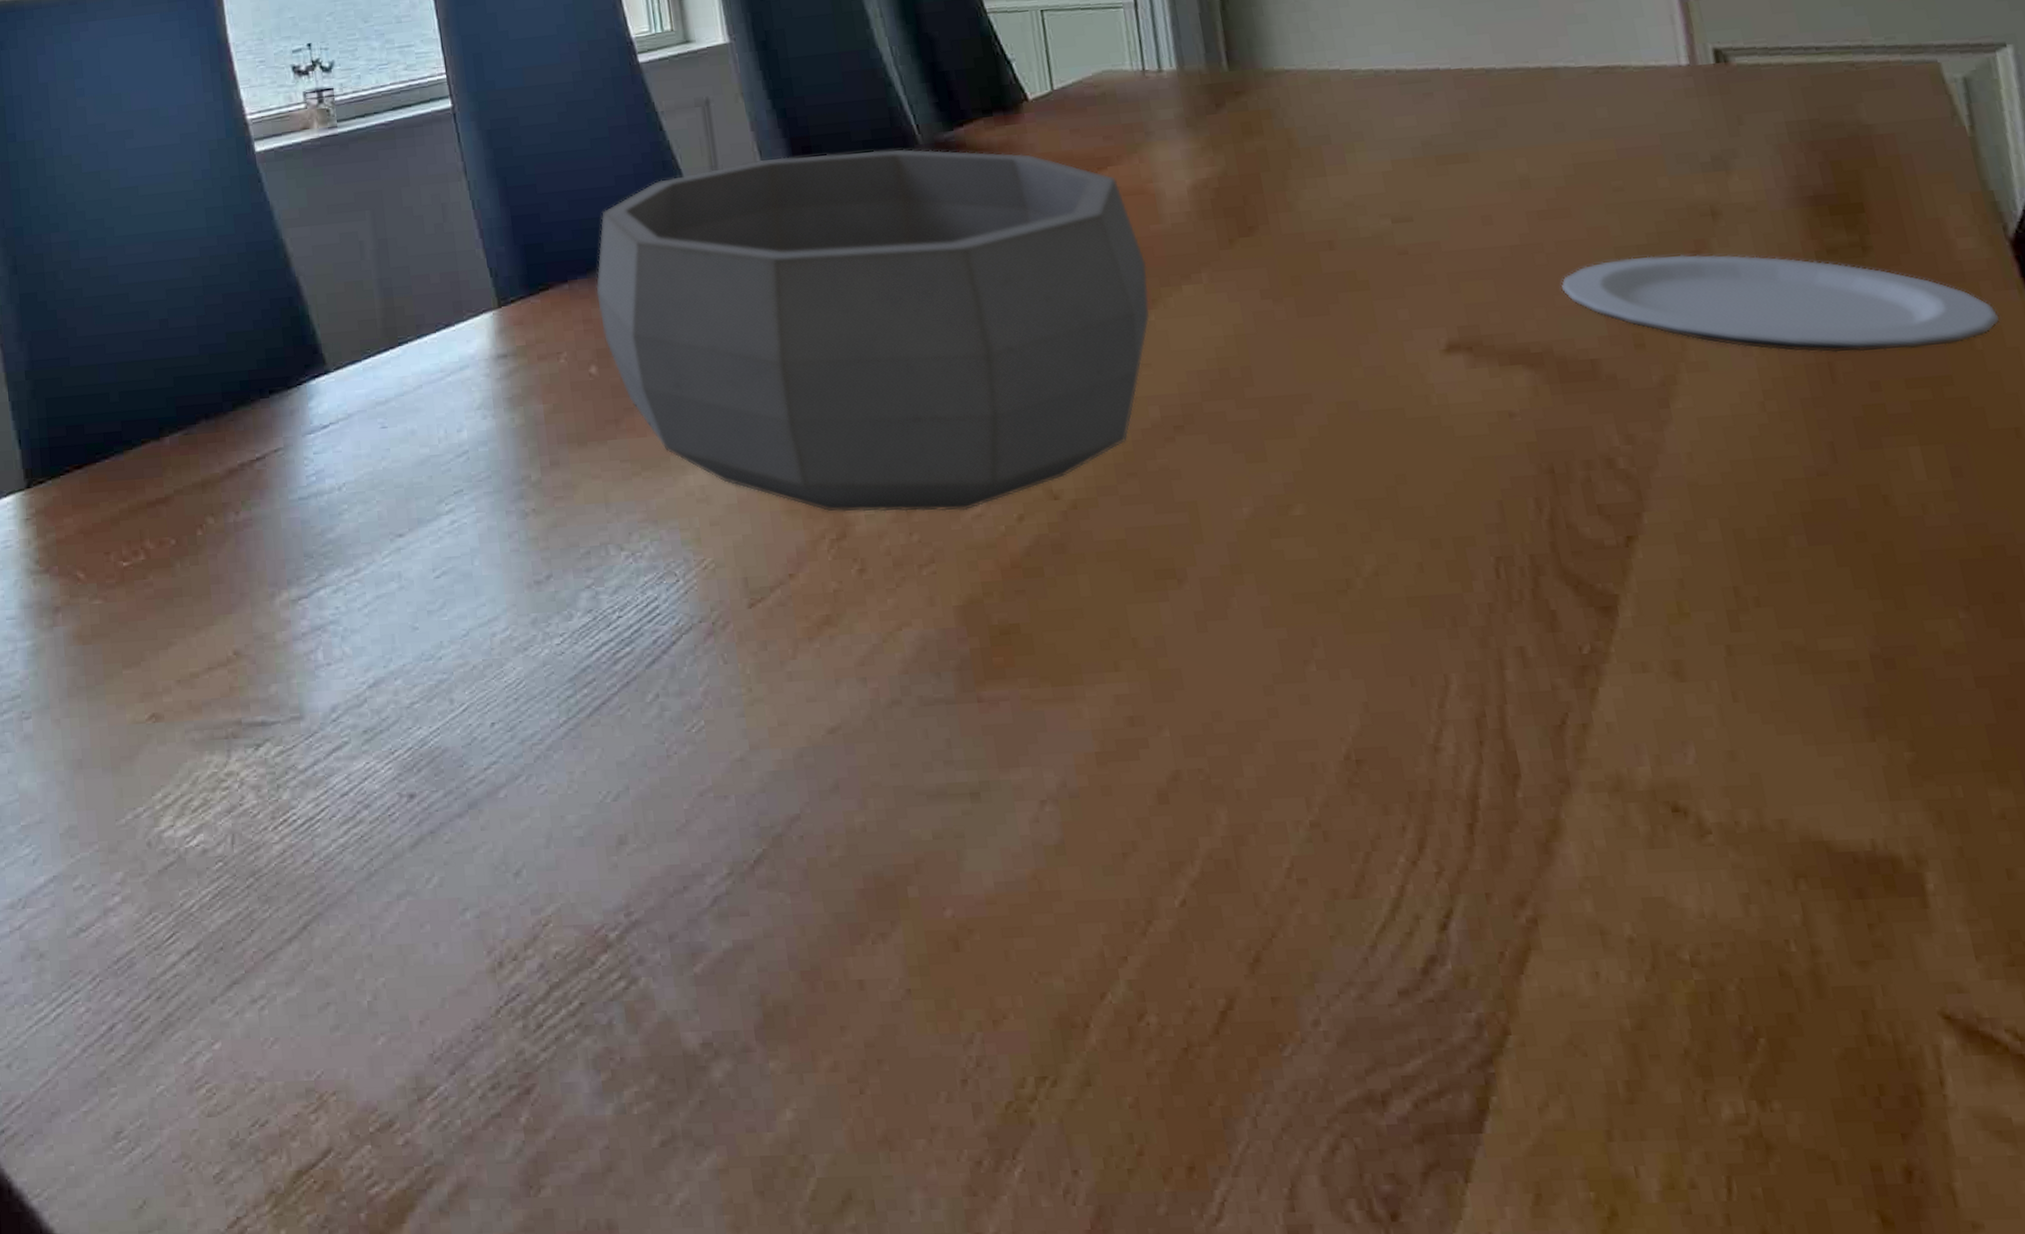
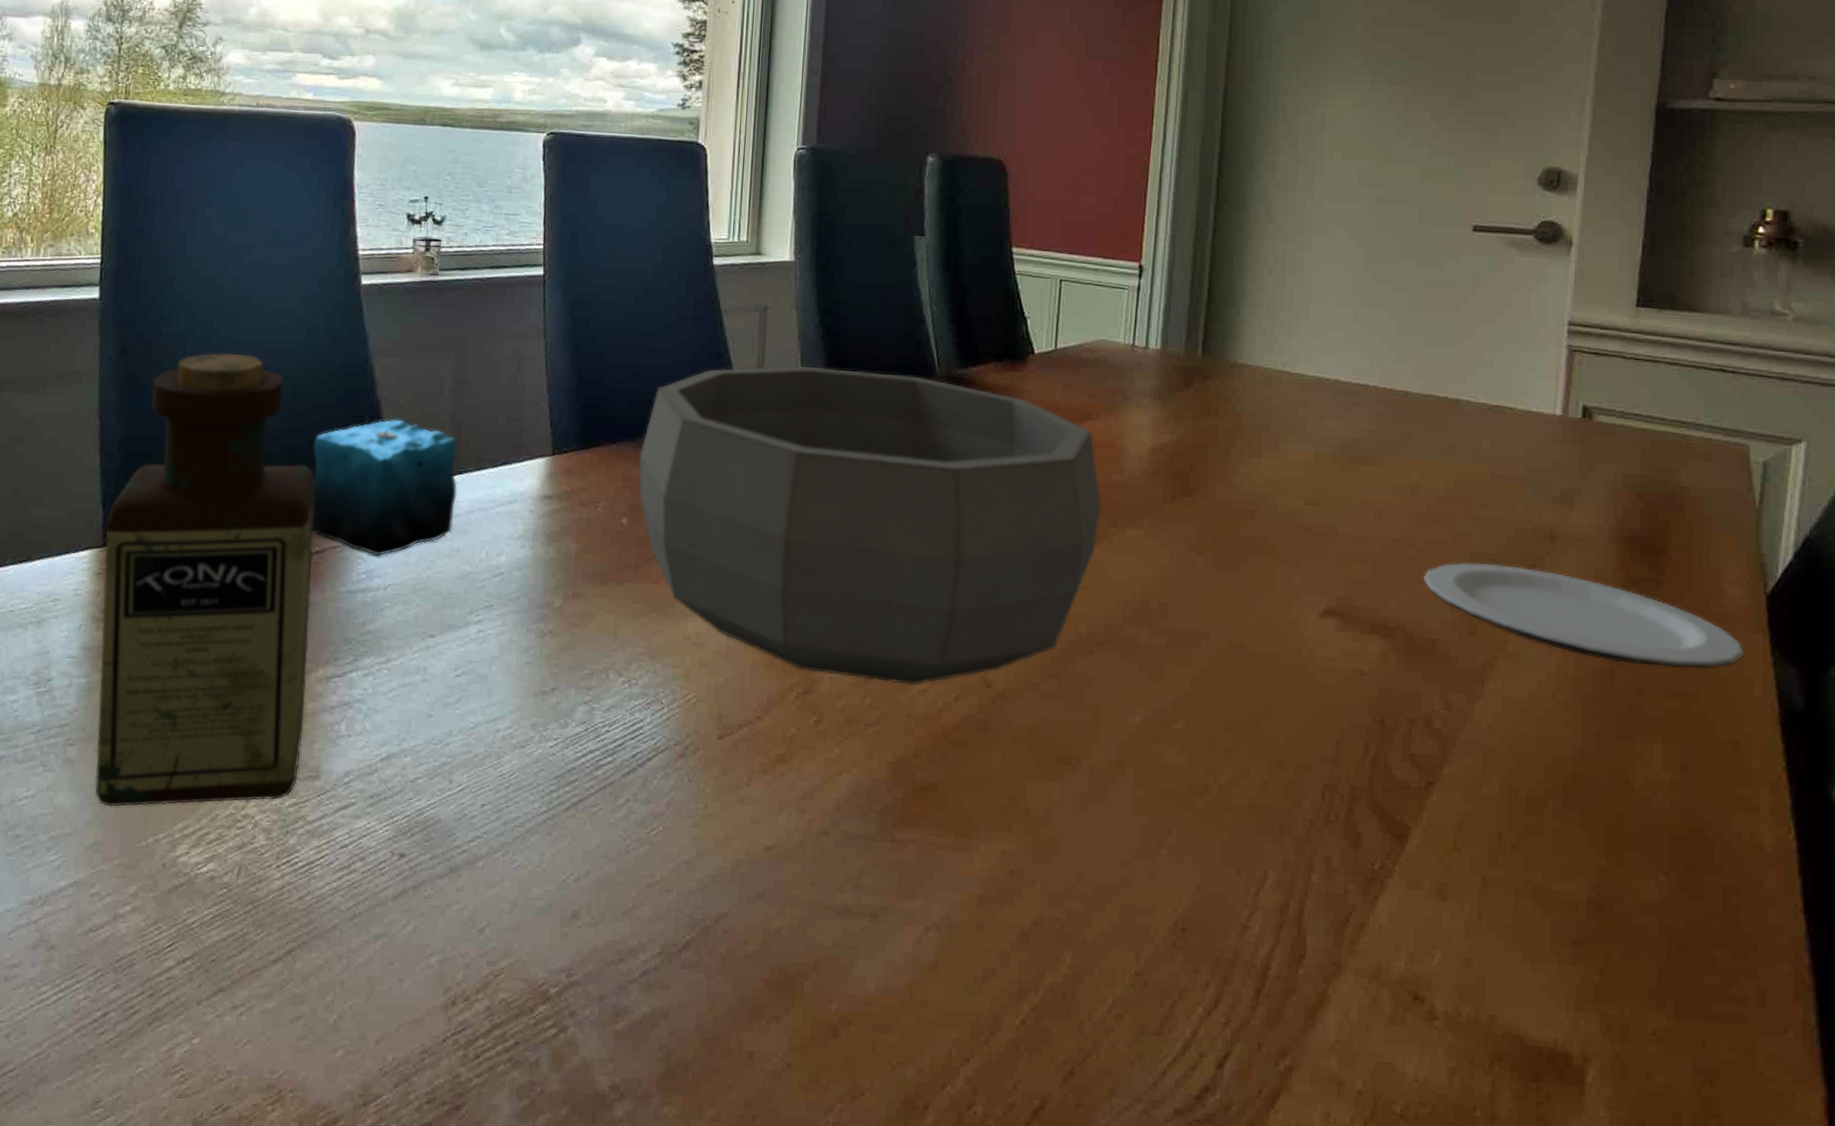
bottle: none [25,250,279,784] -> present [95,352,316,807]
candle: none [233,270,402,454] -> present [312,398,458,557]

